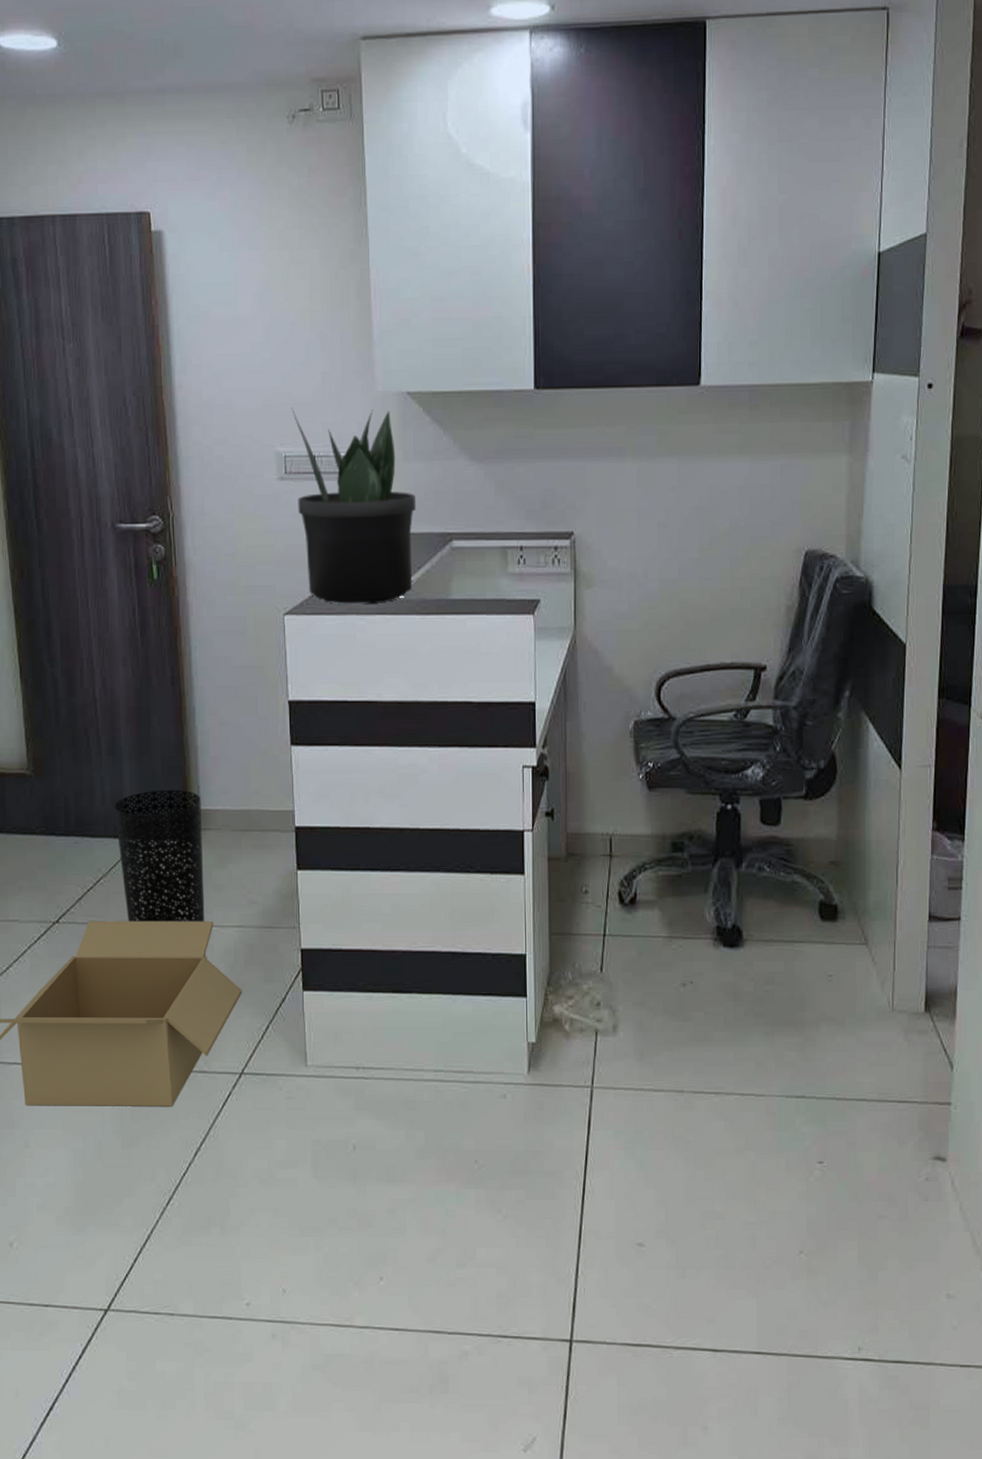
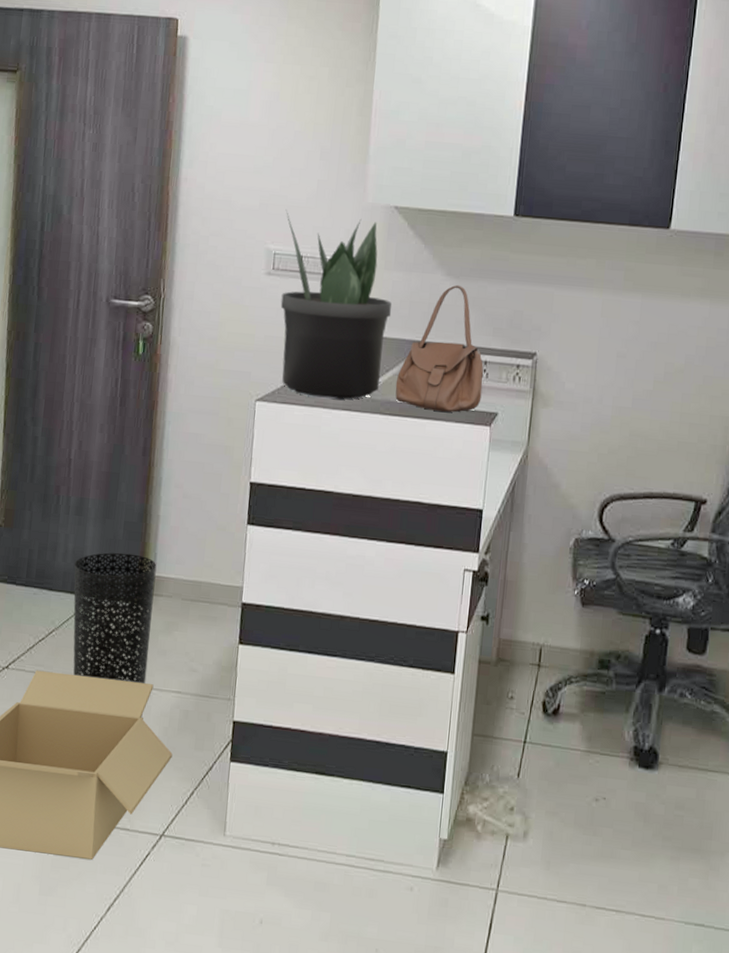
handbag: none [429,468,521,604] -> present [395,284,484,412]

